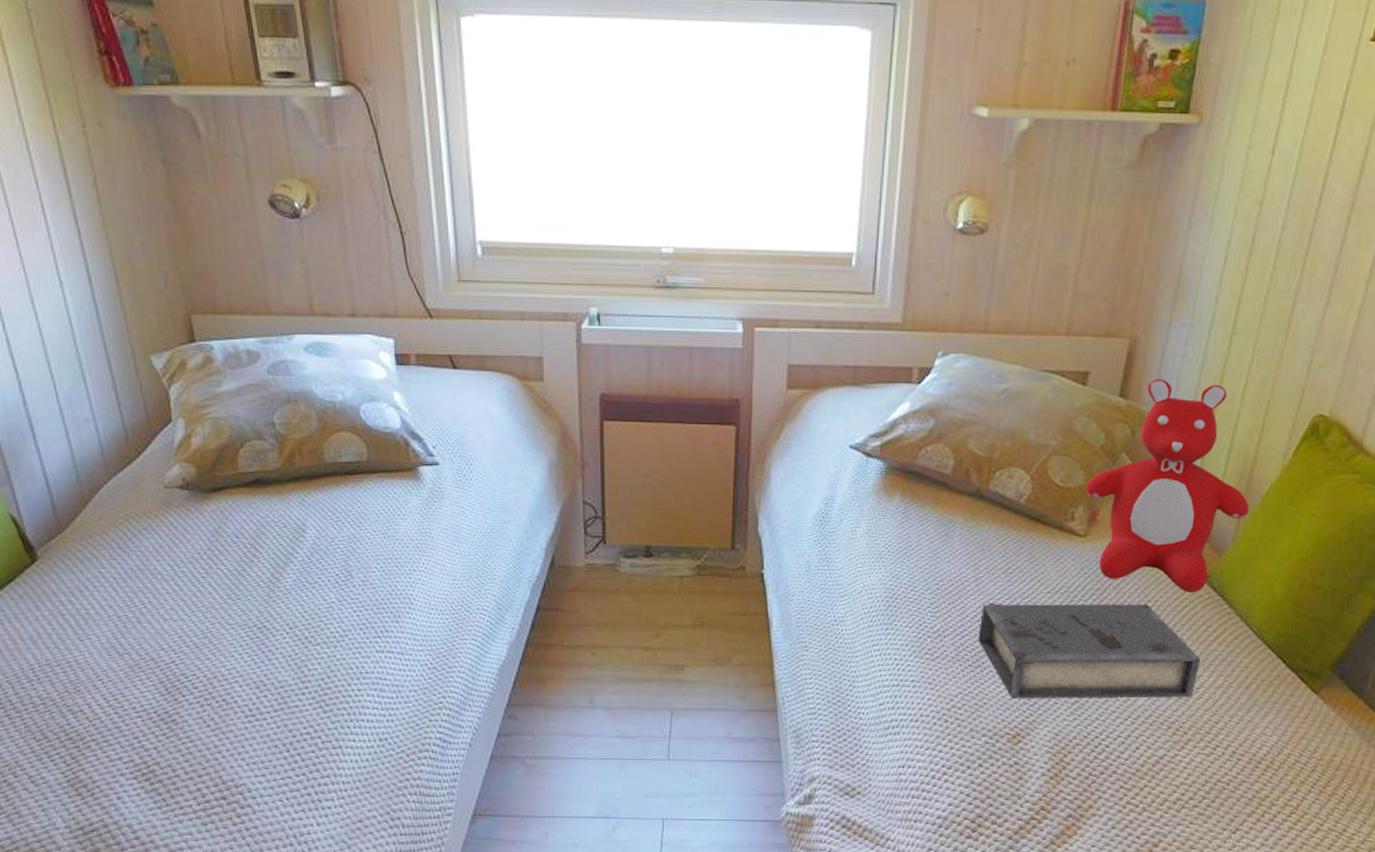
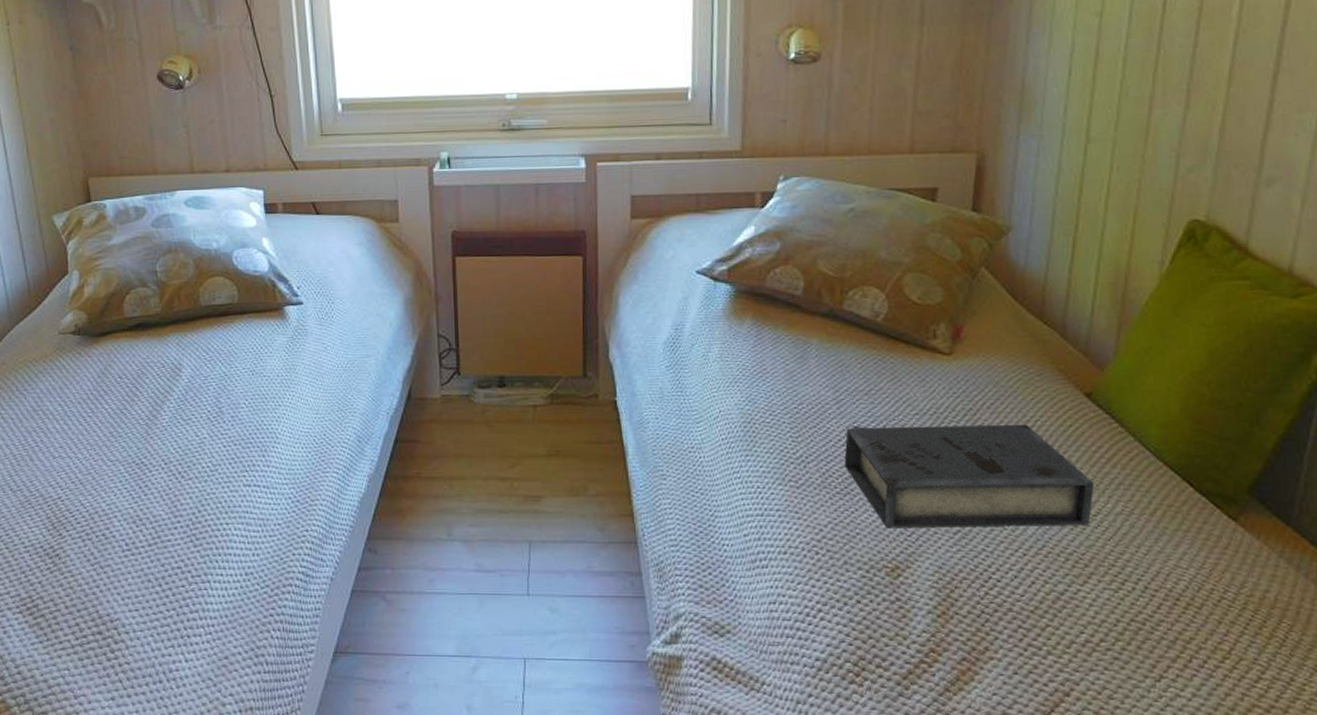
teddy bear: present [1084,379,1249,592] -> none [944,191,1128,411]

